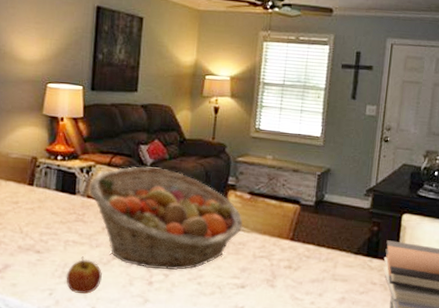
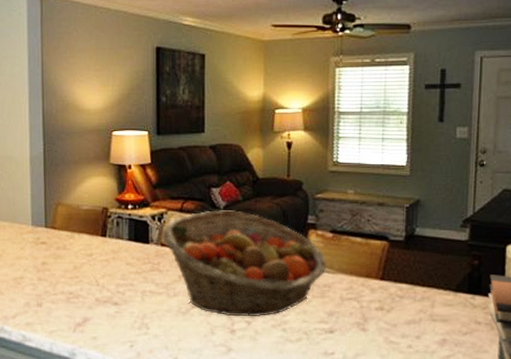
apple: present [66,256,102,294] -> none [146,306,182,345]

